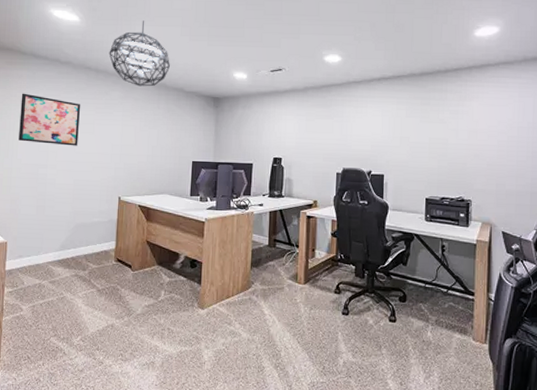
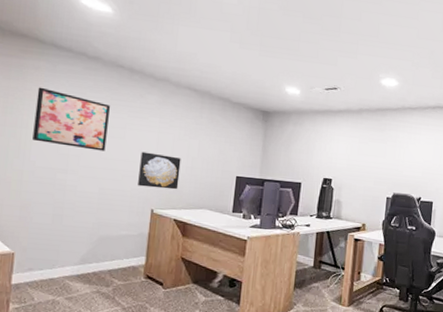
wall art: none [106,144,143,178] -> present [138,151,181,190]
pendant light: present [109,20,170,87] -> none [146,21,216,94]

